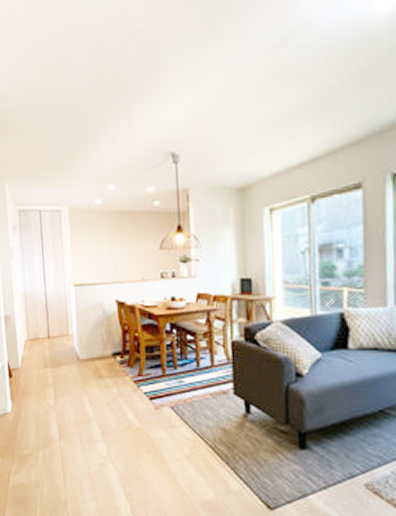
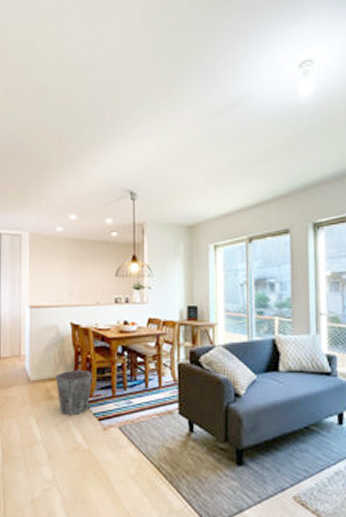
waste bin: none [104,348,141,393] -> present [56,369,92,415]

